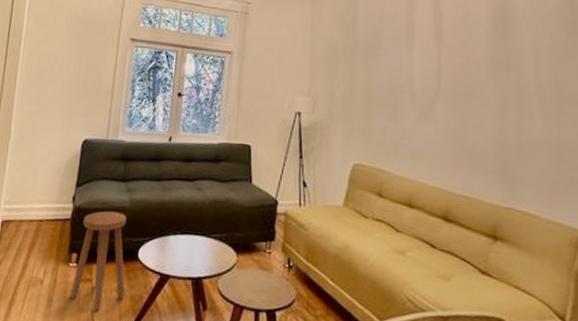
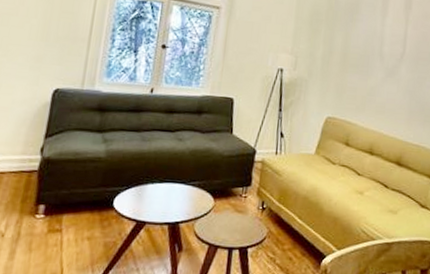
stool: present [70,211,127,311] -> none [36,162,102,260]

